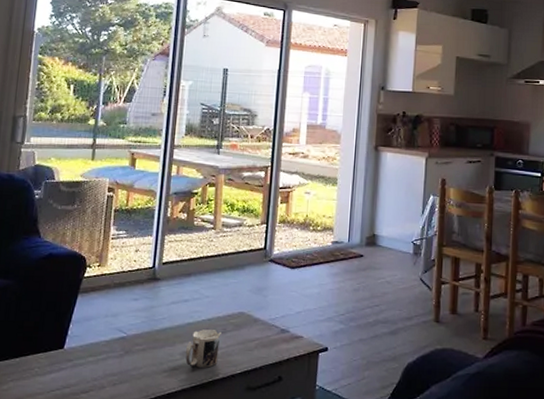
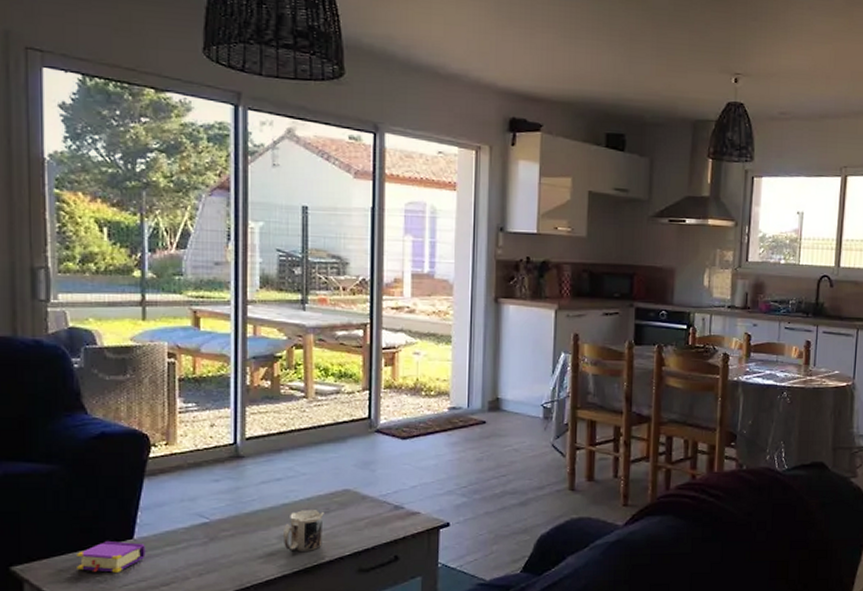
book: none [16,350,73,379] -> present [77,541,145,573]

